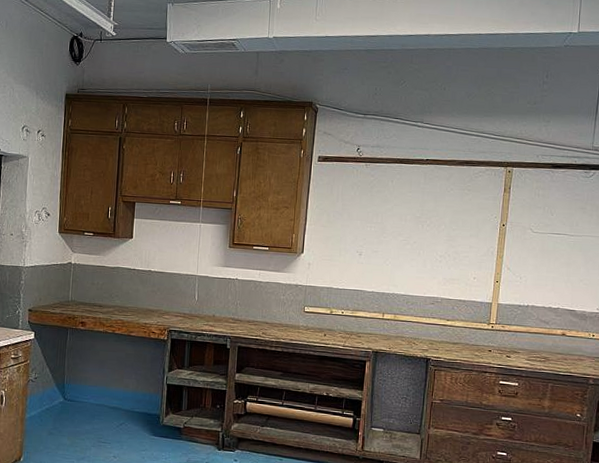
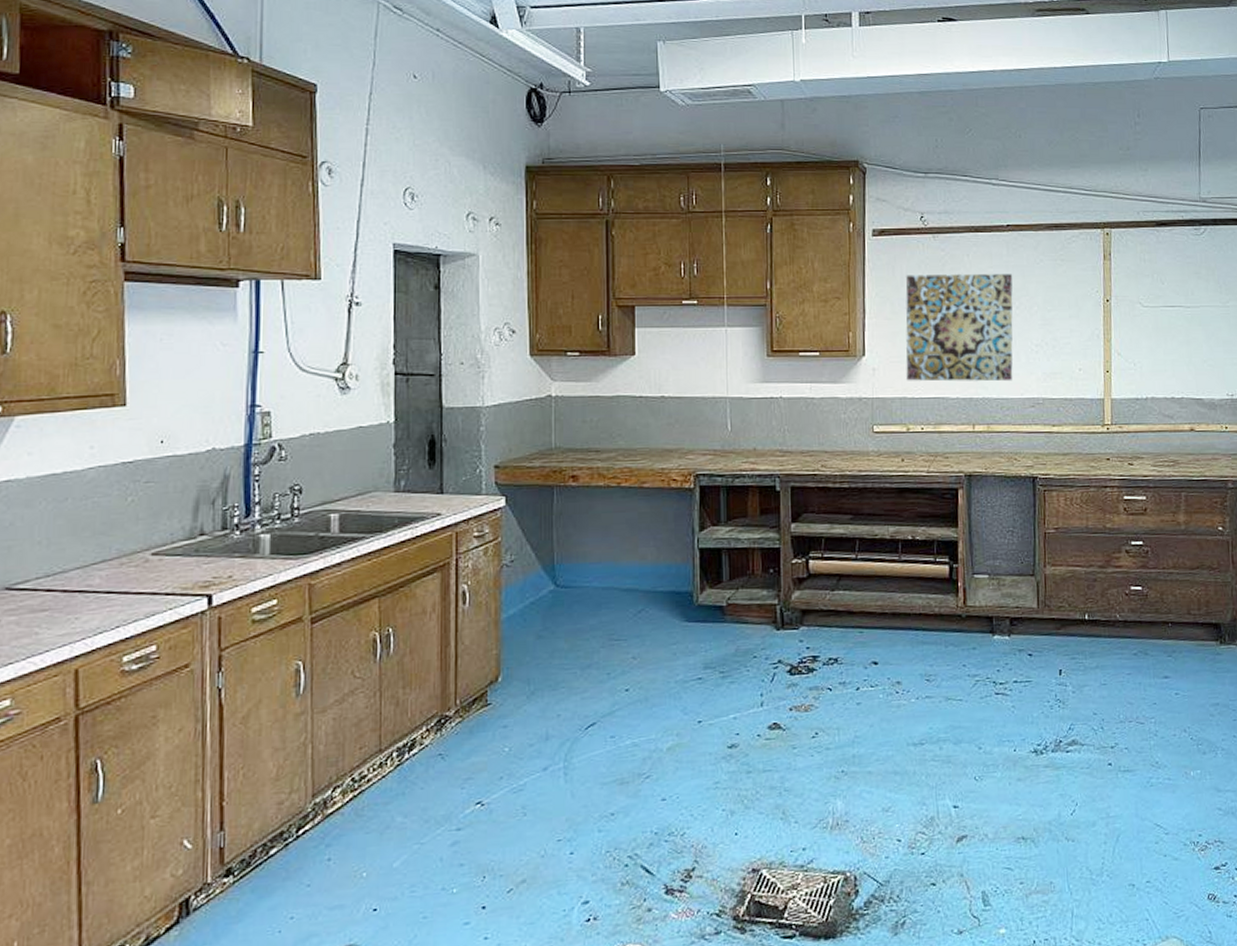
wall art: none [334,193,426,283] -> present [905,274,1013,382]

